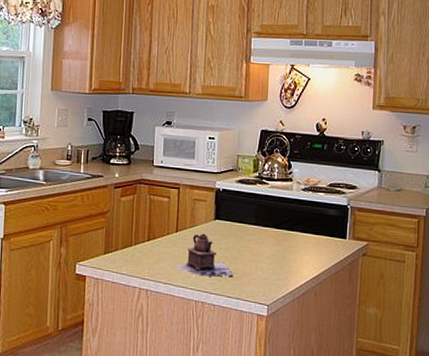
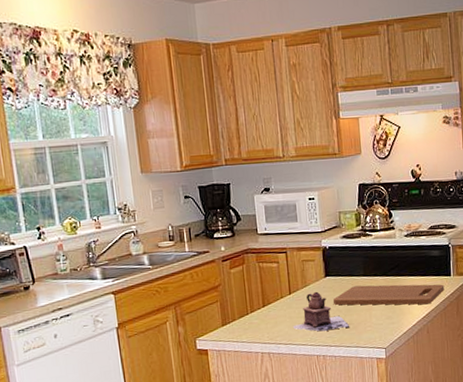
cutting board: none [219,234,338,266] -> present [332,284,444,306]

